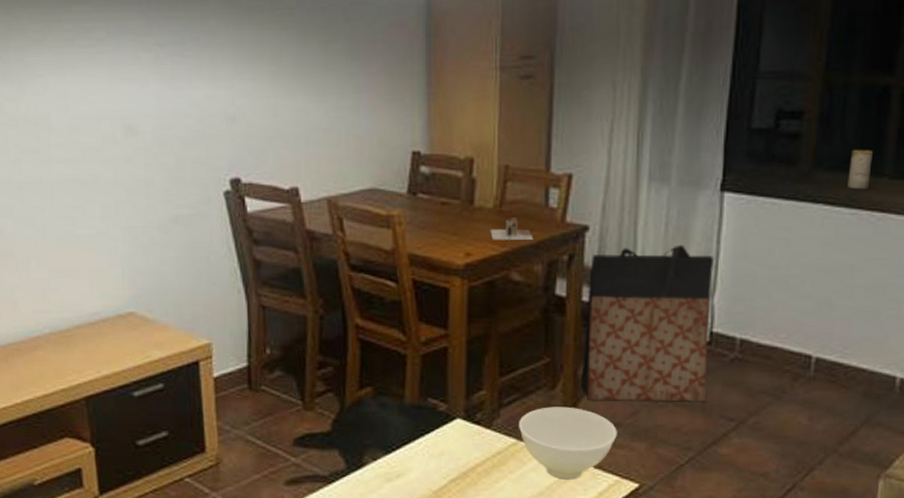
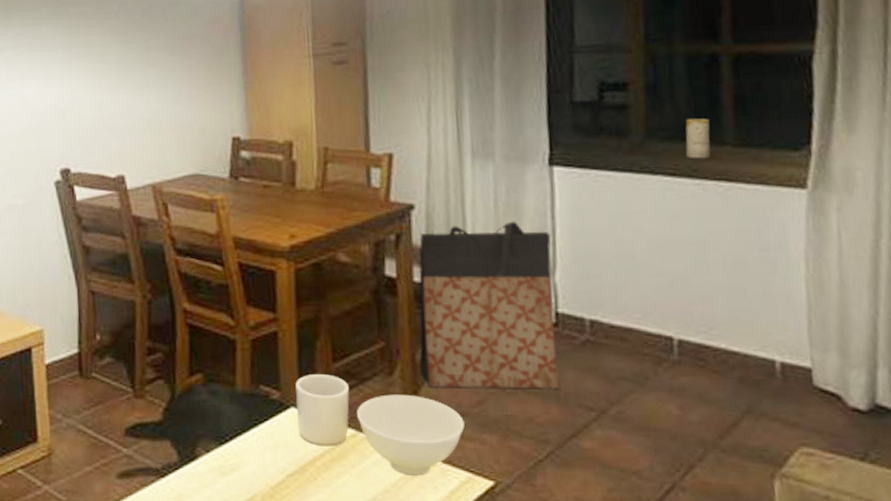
mug: none [462,387,514,454] -> present [295,373,350,446]
napkin holder: present [490,218,534,240] -> none [313,198,358,221]

